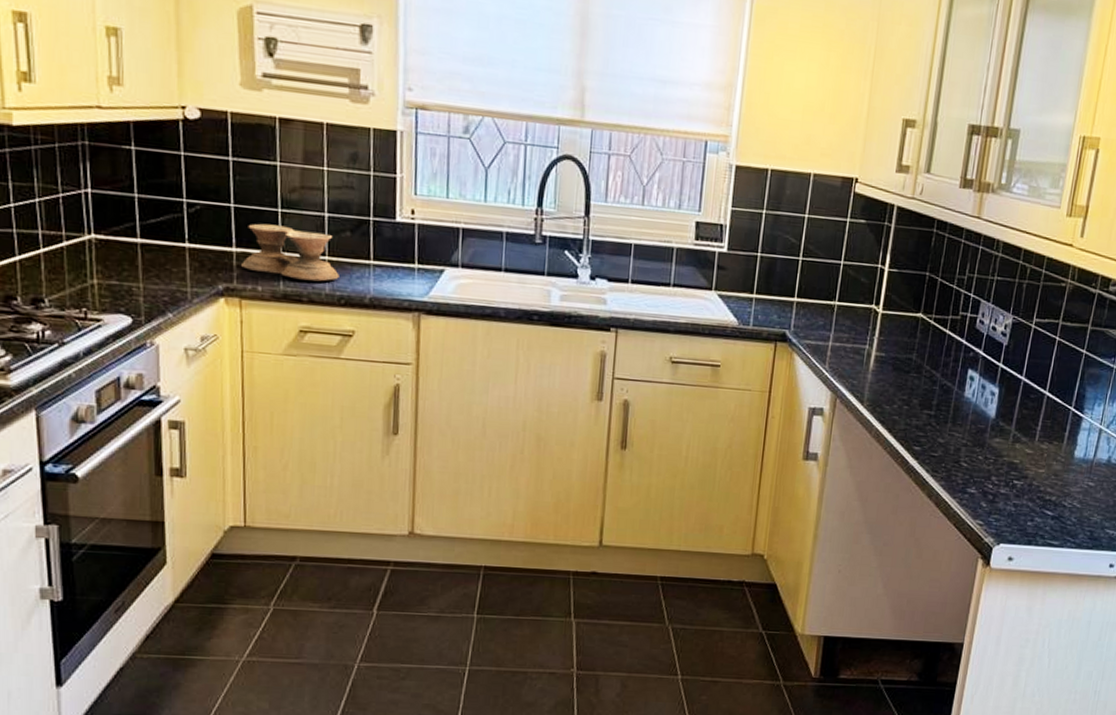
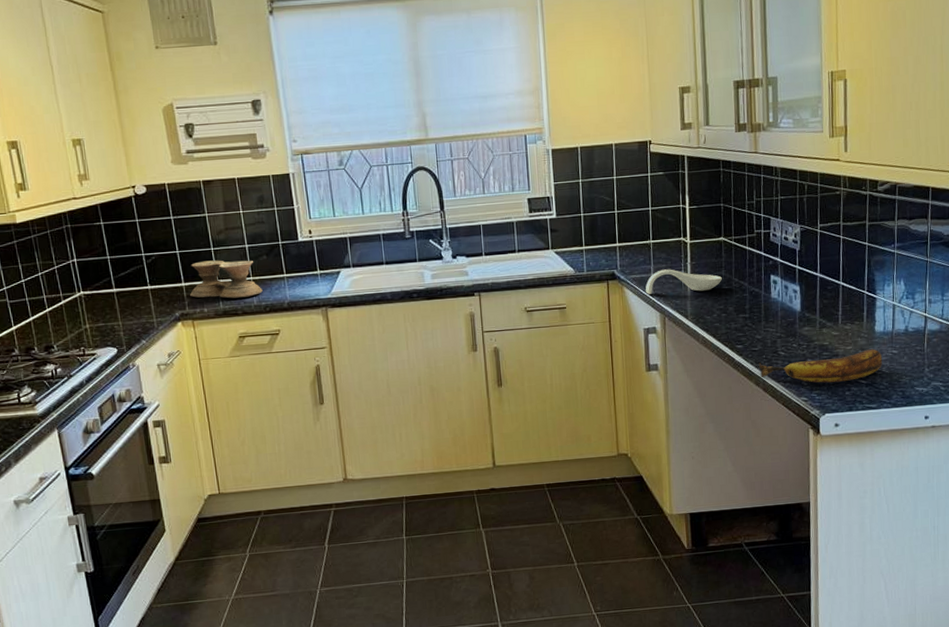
spoon rest: none [819,339,912,375] -> present [645,269,722,294]
banana: none [935,471,1077,510] -> present [759,349,883,383]

